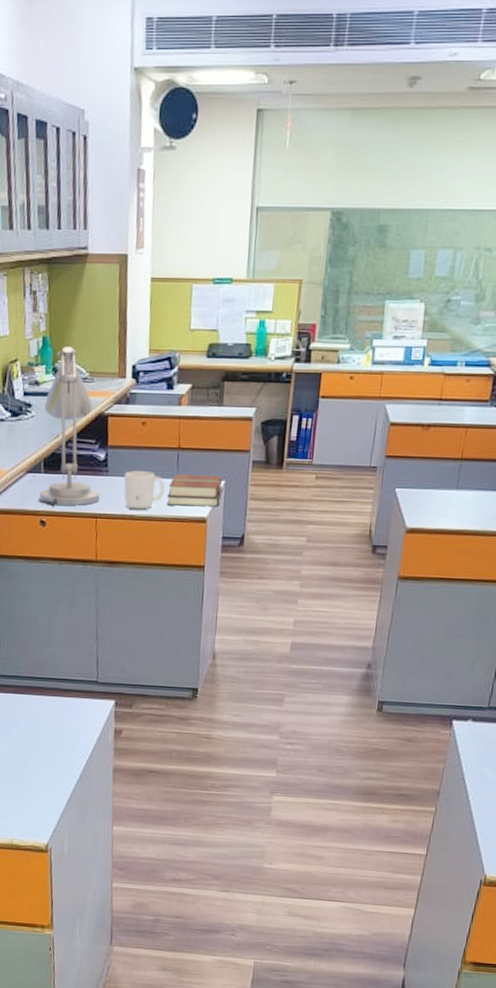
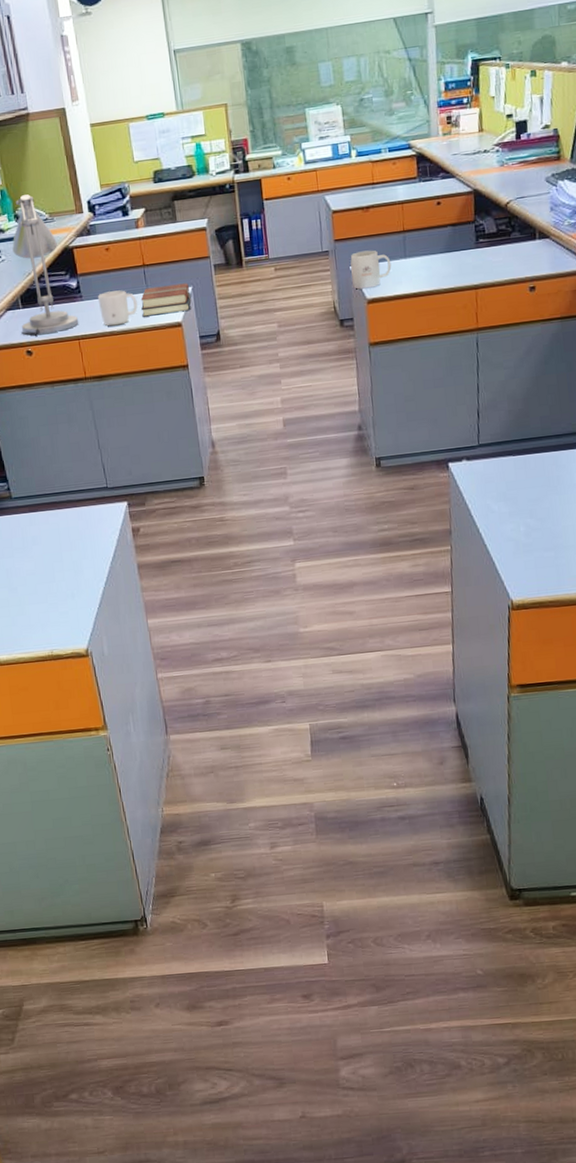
mug: none [394,473,441,516] -> present [350,250,392,290]

